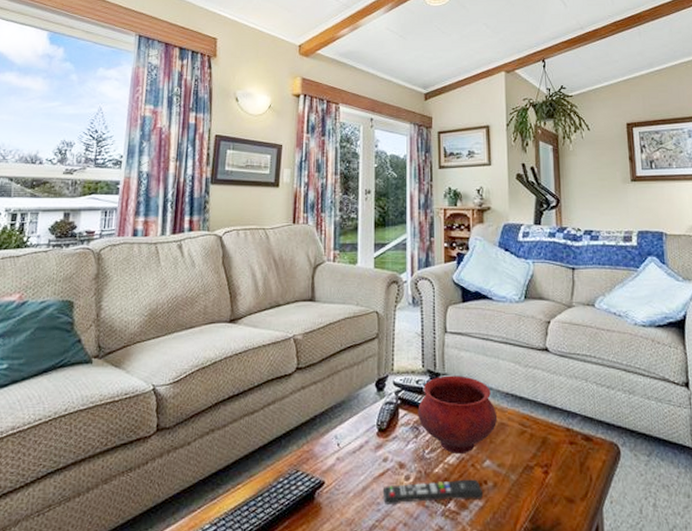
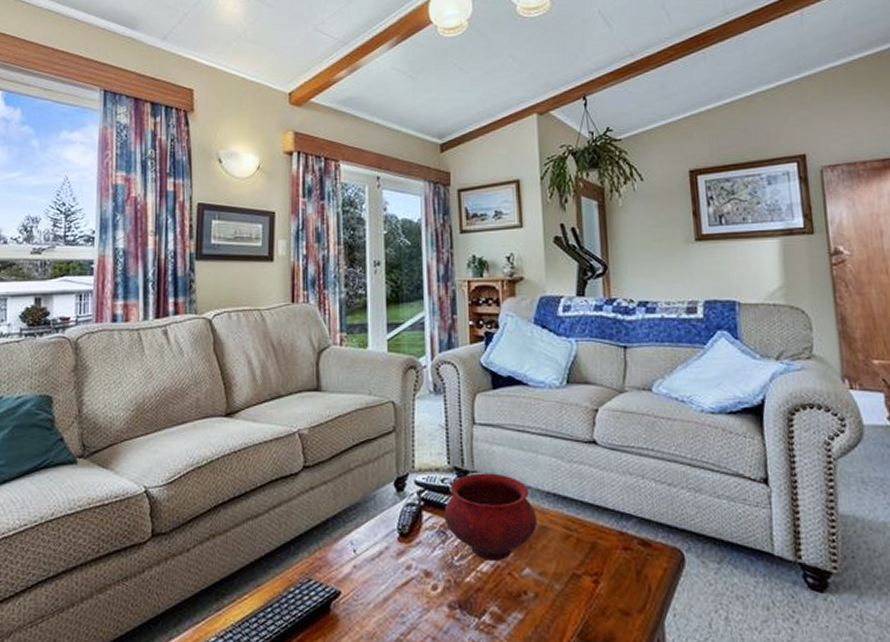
remote control: present [382,479,484,505] -> none [406,589,524,617]

